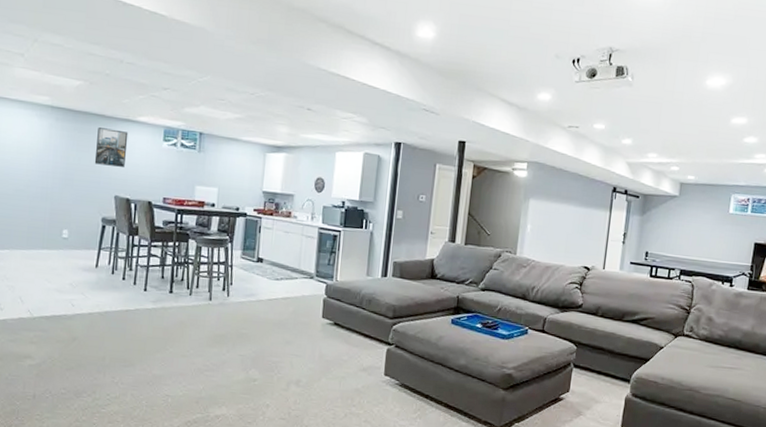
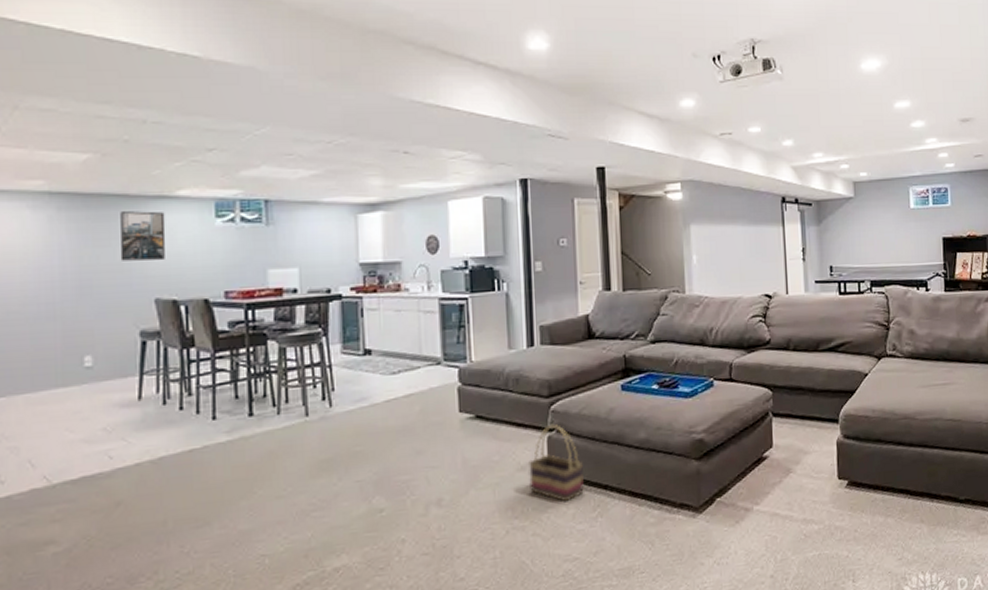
basket: none [367,339,412,402] -> present [529,423,584,502]

